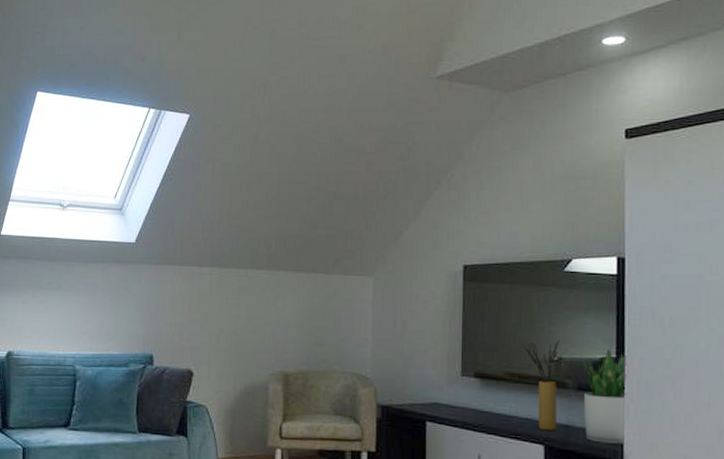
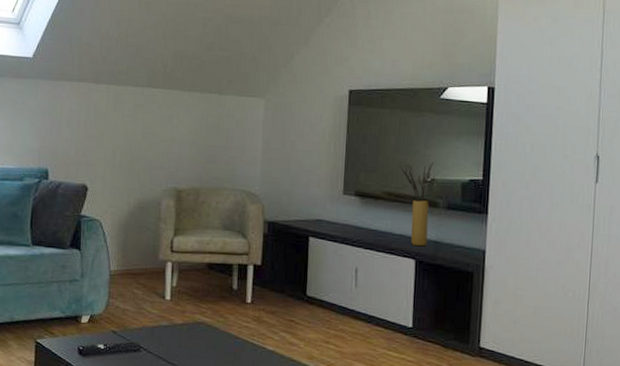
planter: present [579,349,627,444] -> none [450,171,492,259]

